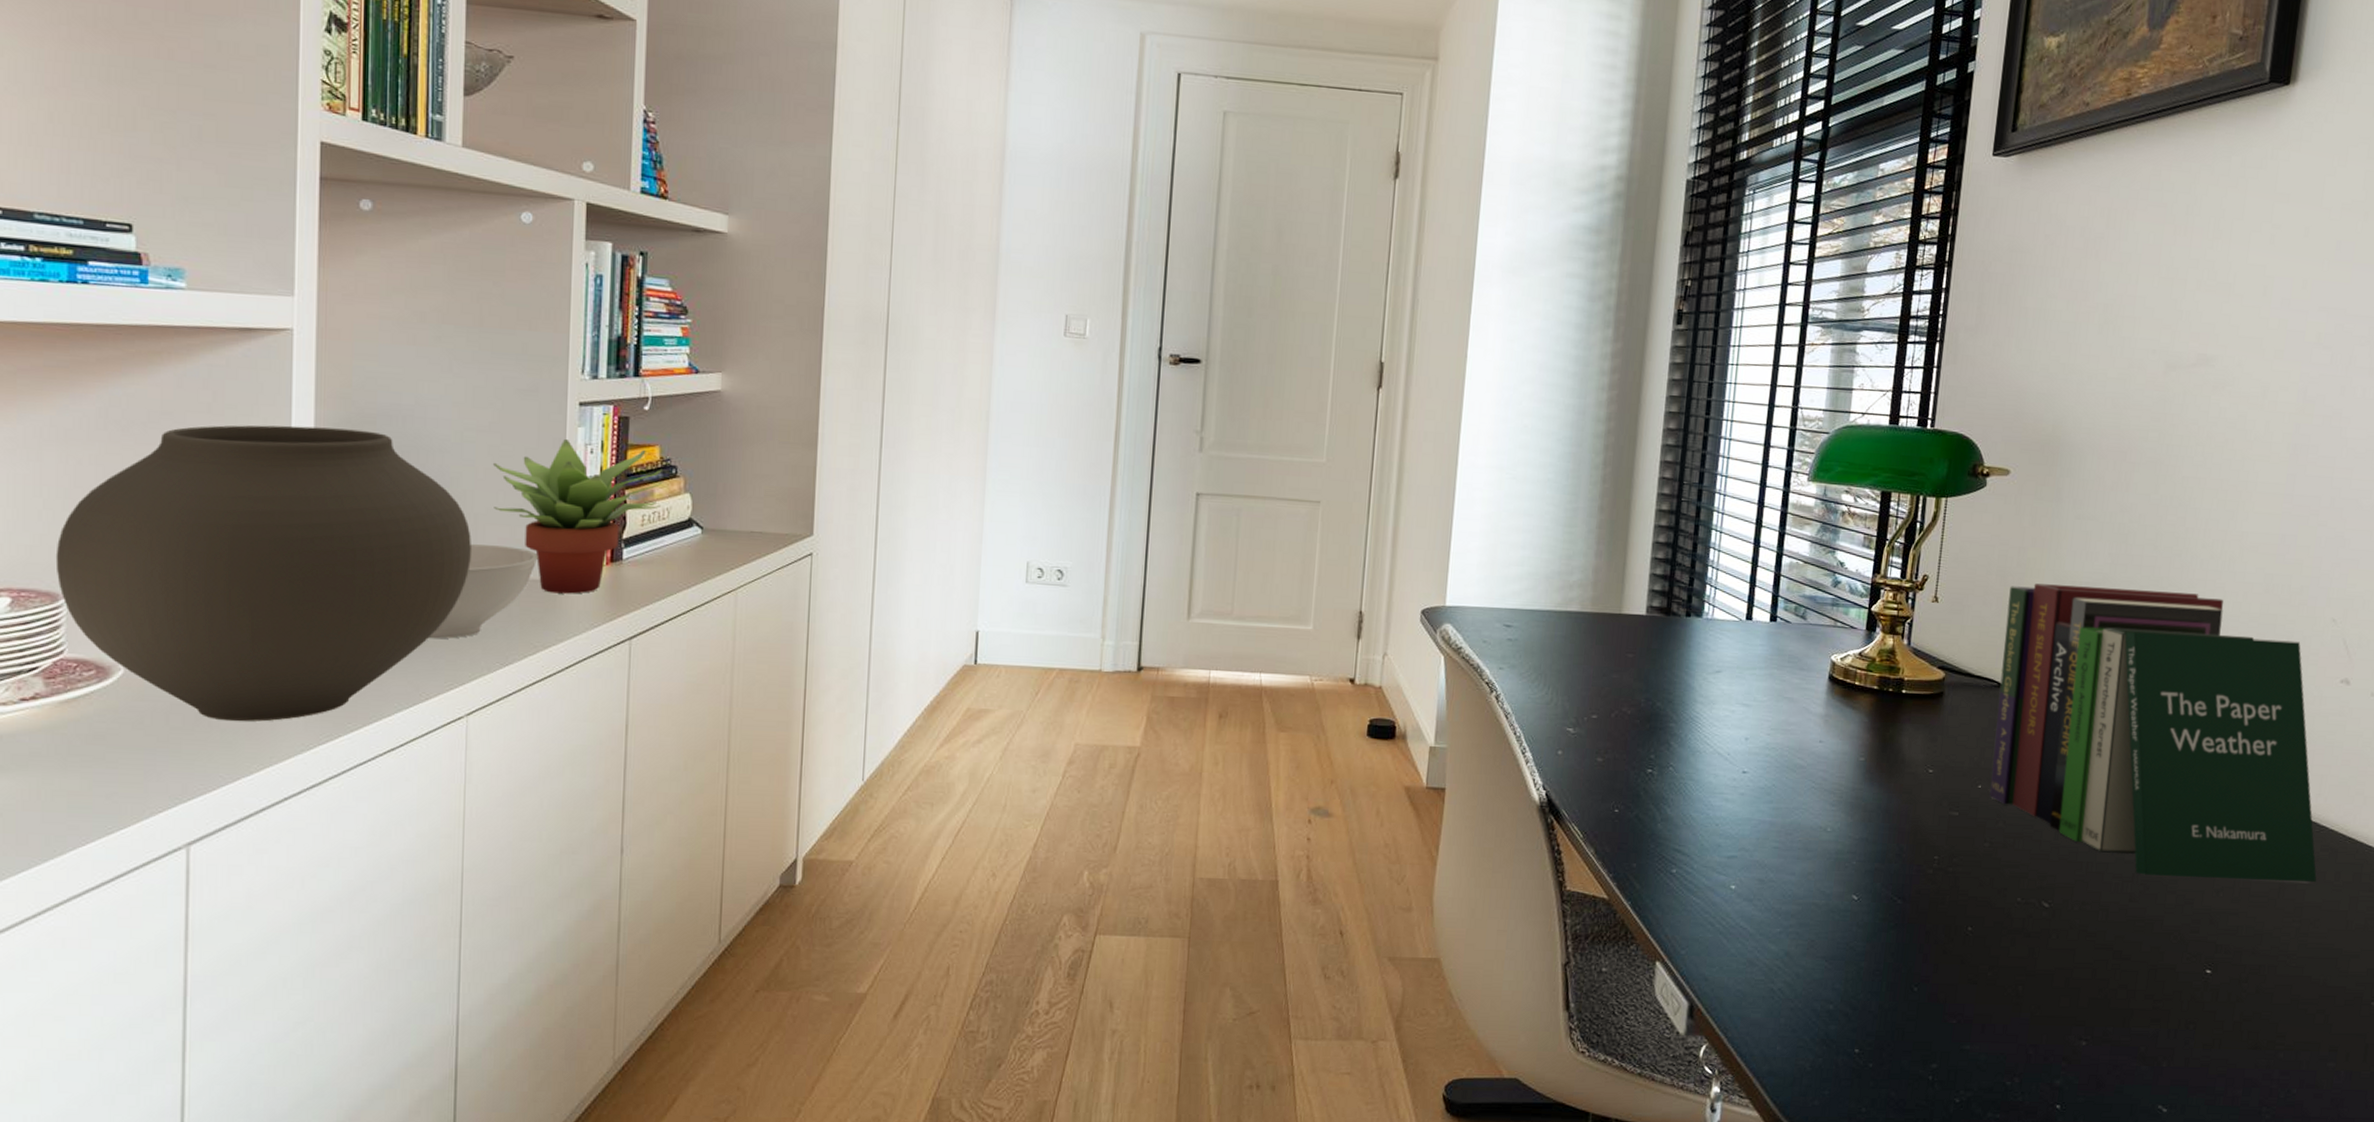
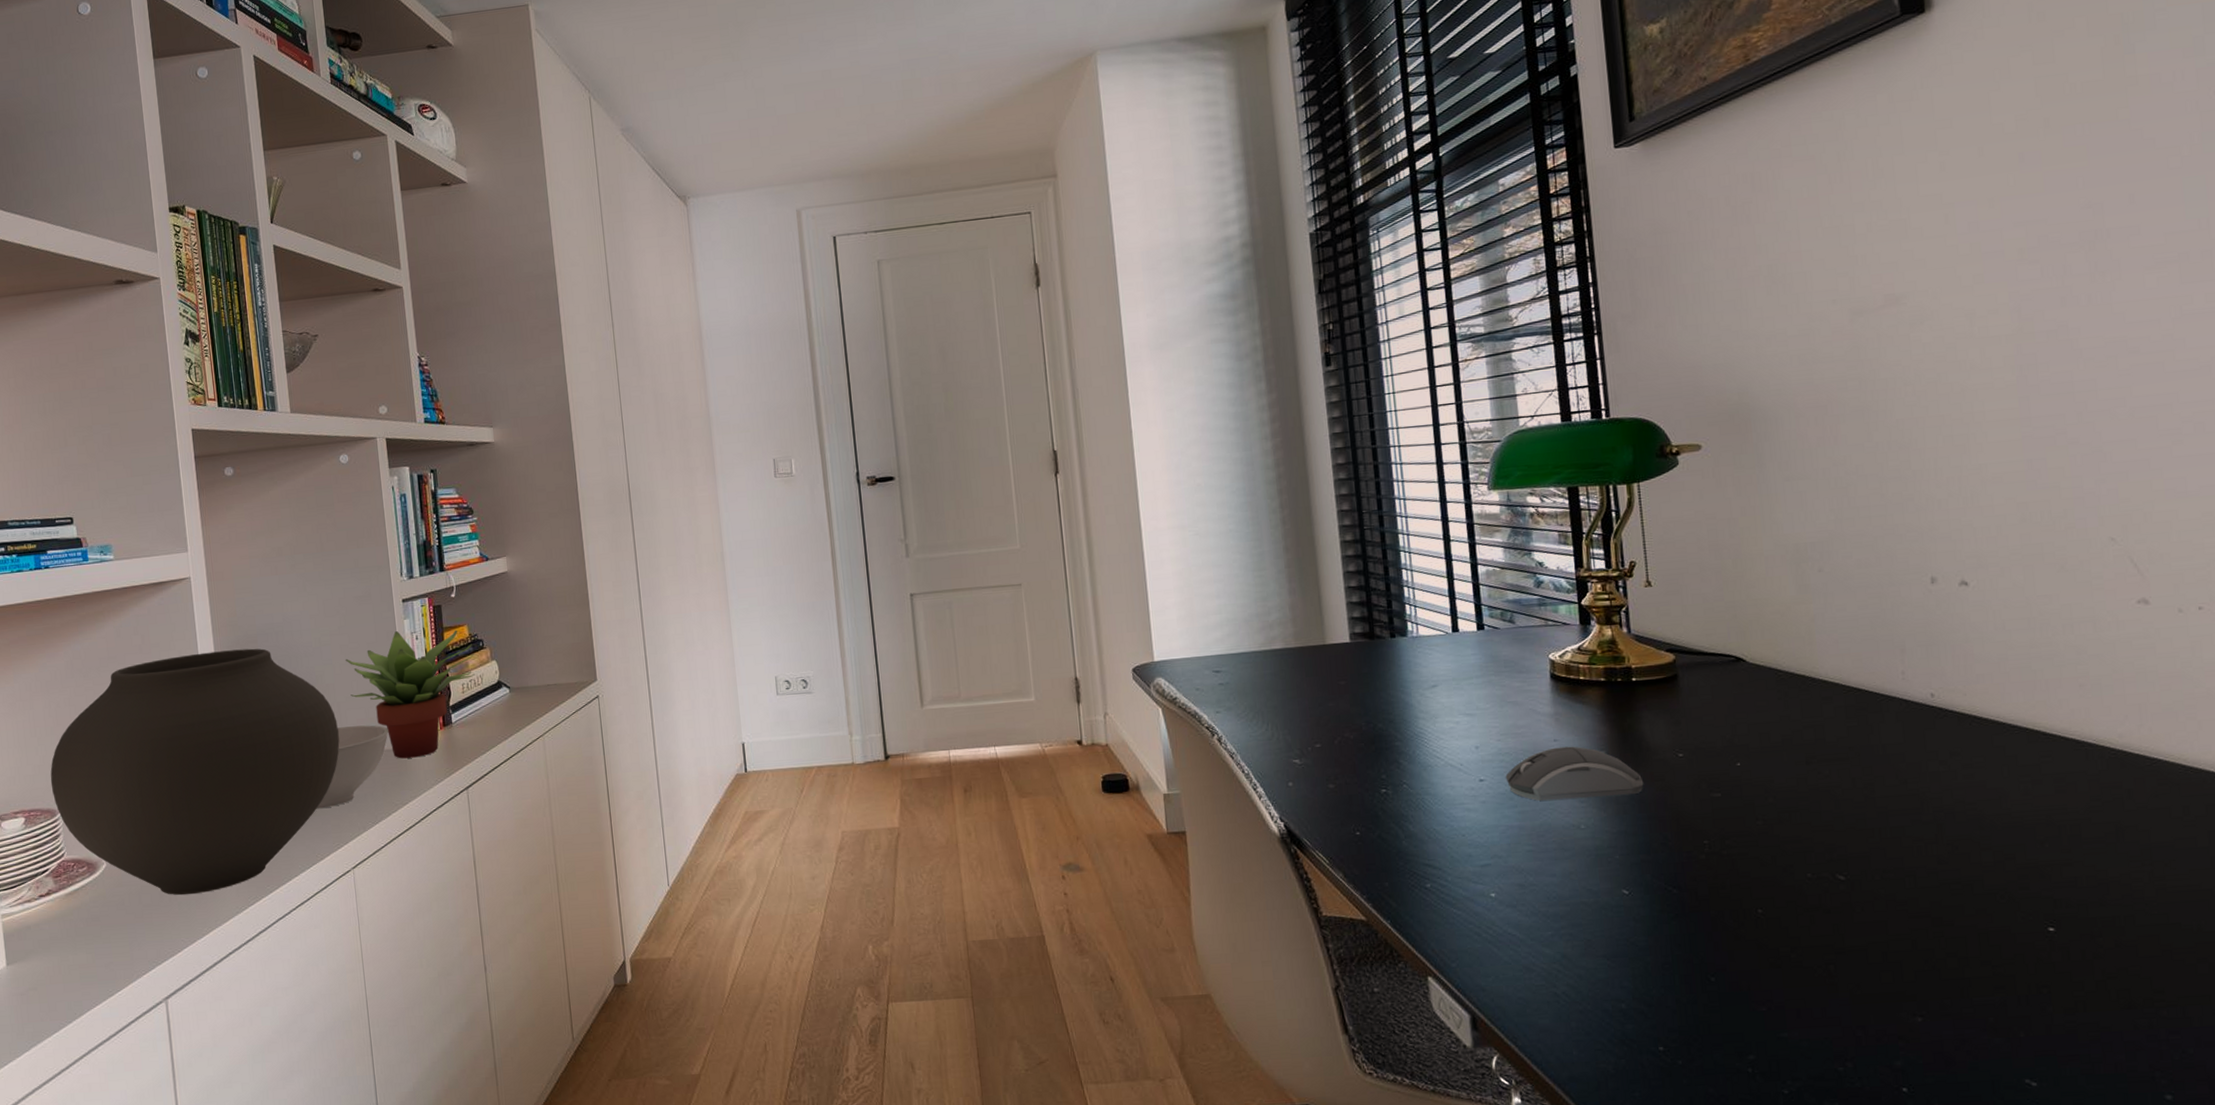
computer mouse: none [1767,748,1893,804] -> present [1505,746,1644,801]
books: present [1989,583,2317,882] -> none [1727,535,2160,835]

